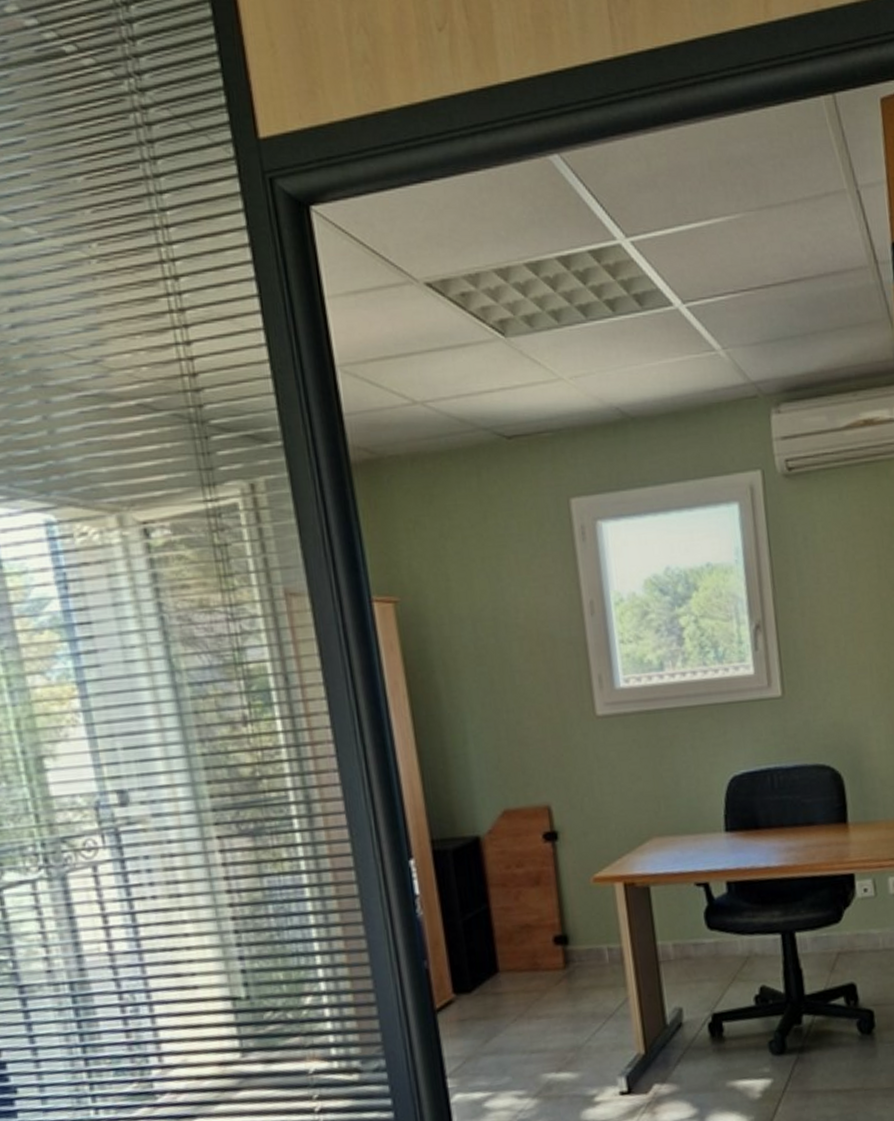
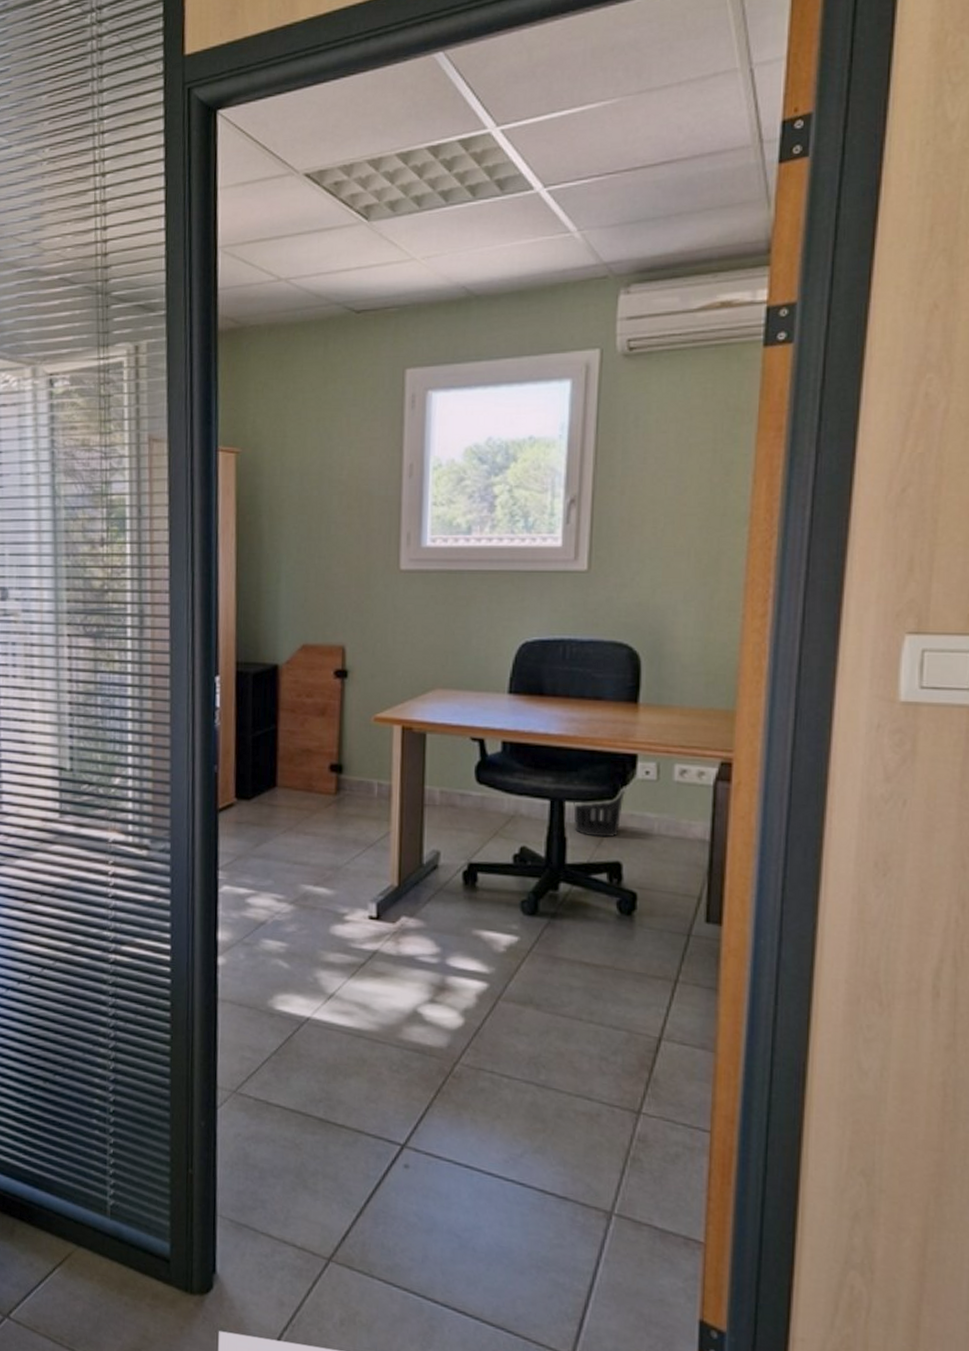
wastebasket: none [803,908,849,963] -> present [573,787,626,838]

